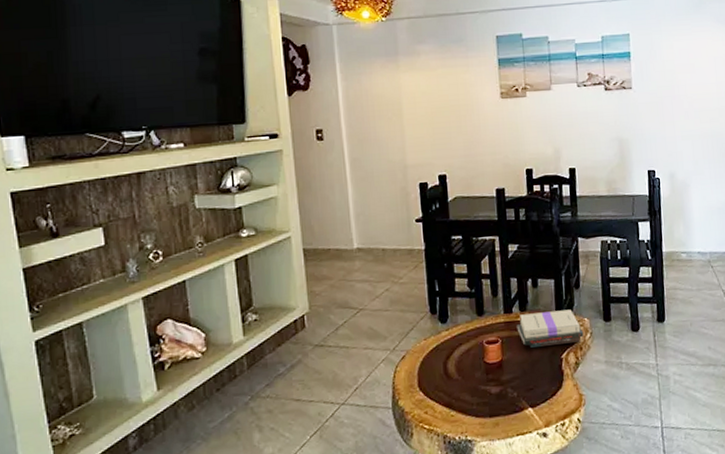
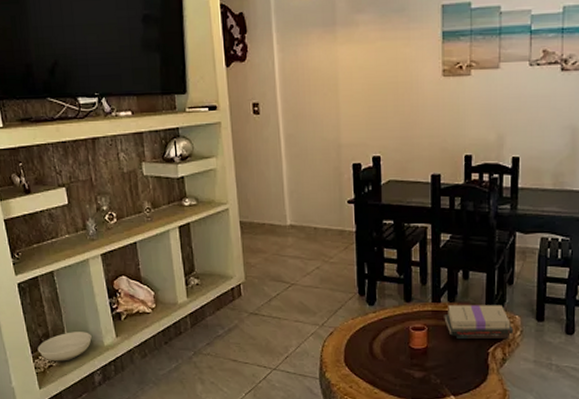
bowl: none [56,388,127,430] -> present [37,332,92,362]

